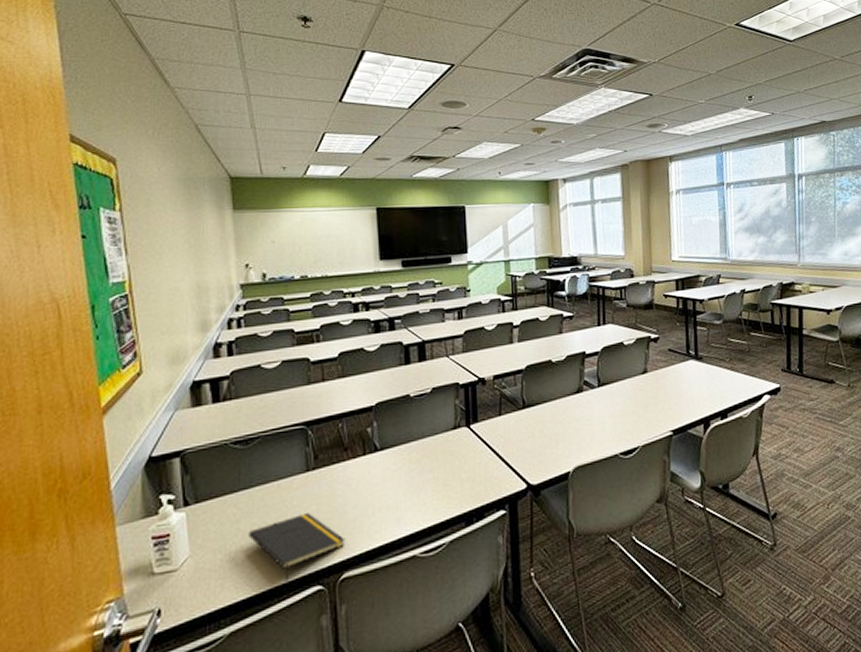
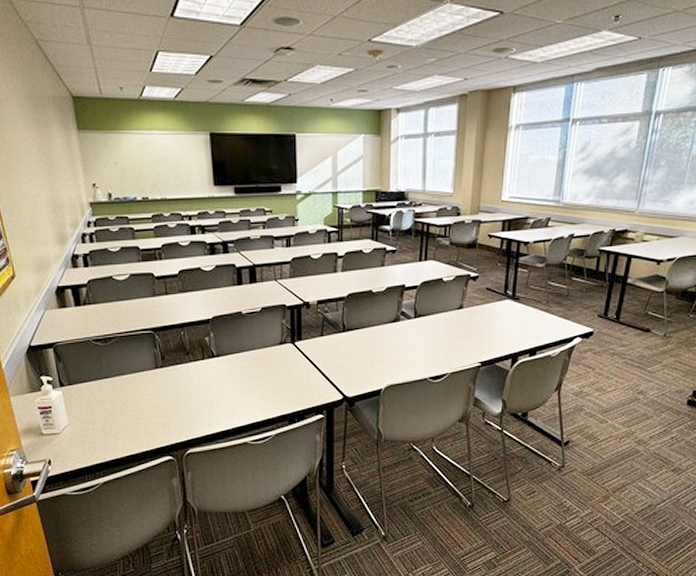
notepad: present [249,512,346,582] -> none [112,400,190,451]

